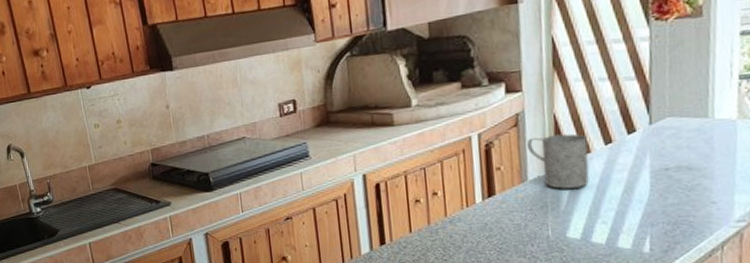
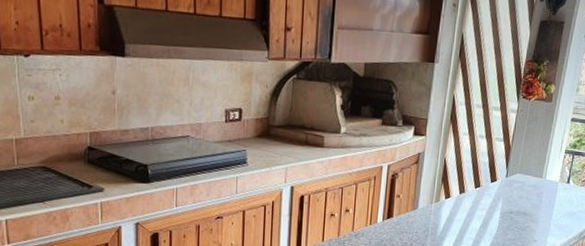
mug: present [527,133,589,189] -> none [422,174,464,219]

